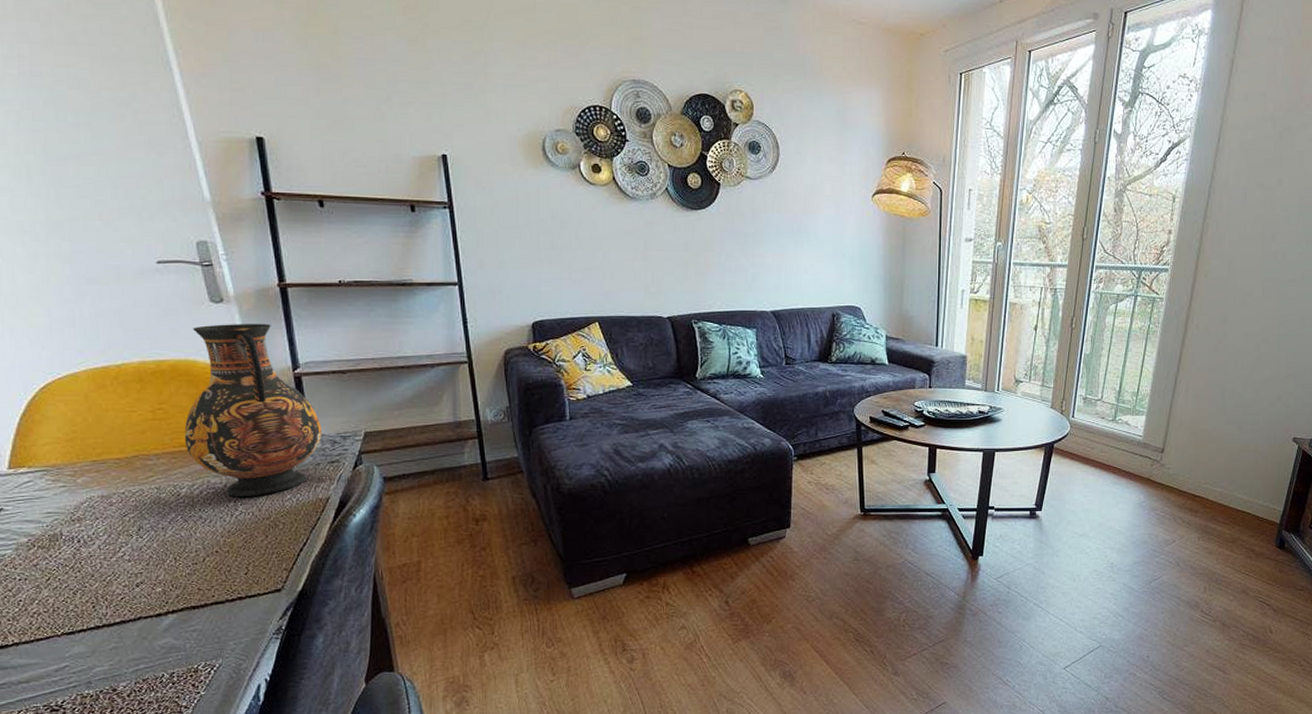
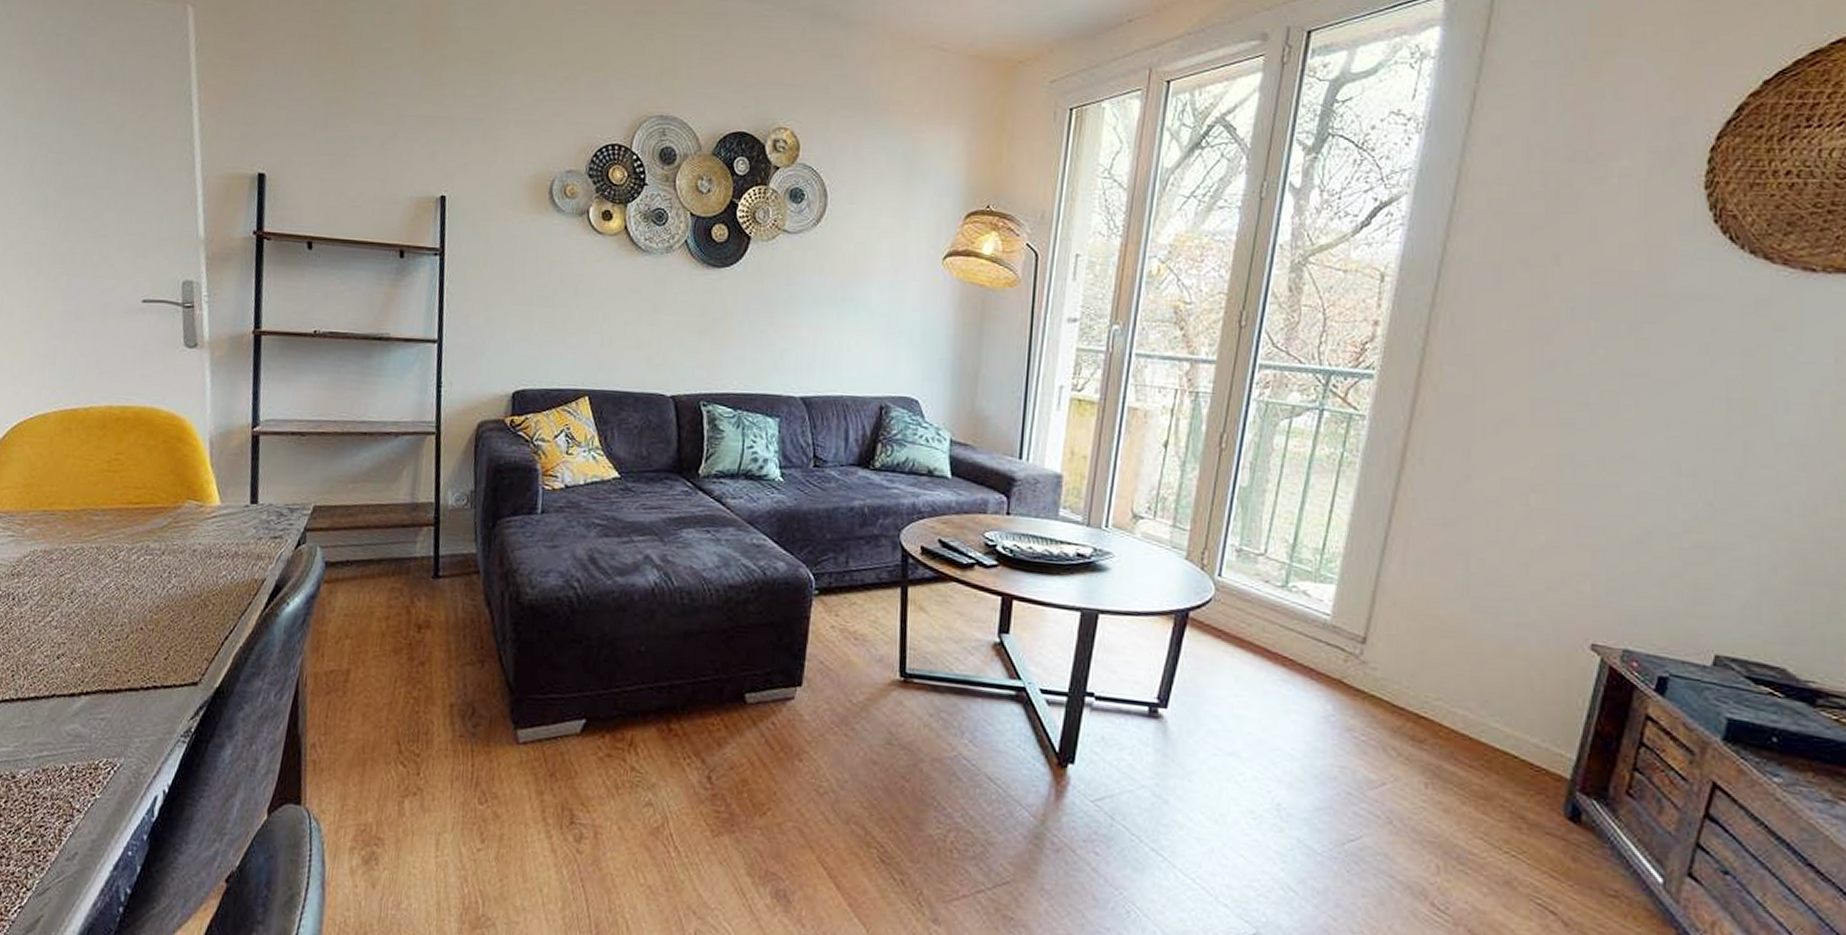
vase: present [184,323,322,496] -> none [132,371,271,569]

